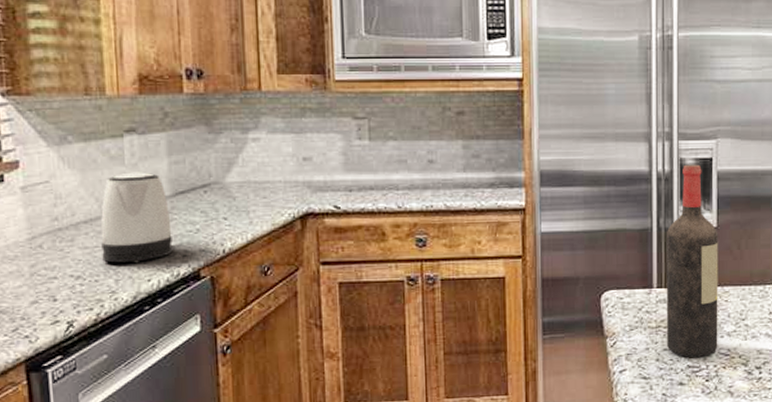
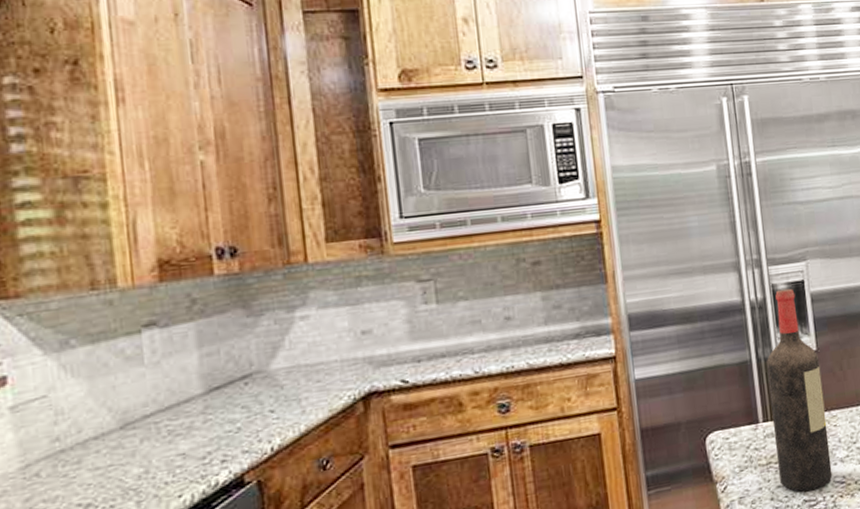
kettle: present [101,172,173,263] -> none [115,370,209,483]

